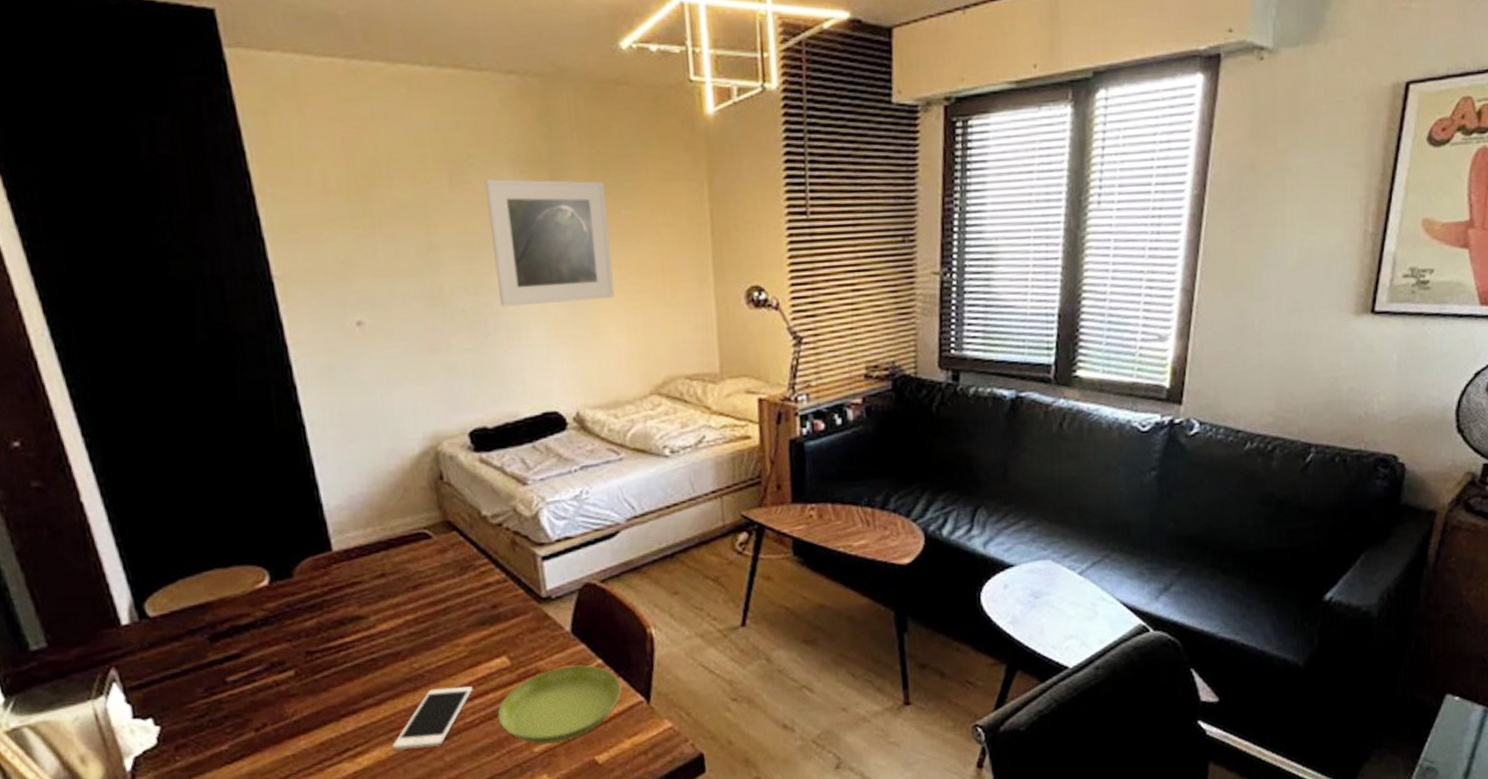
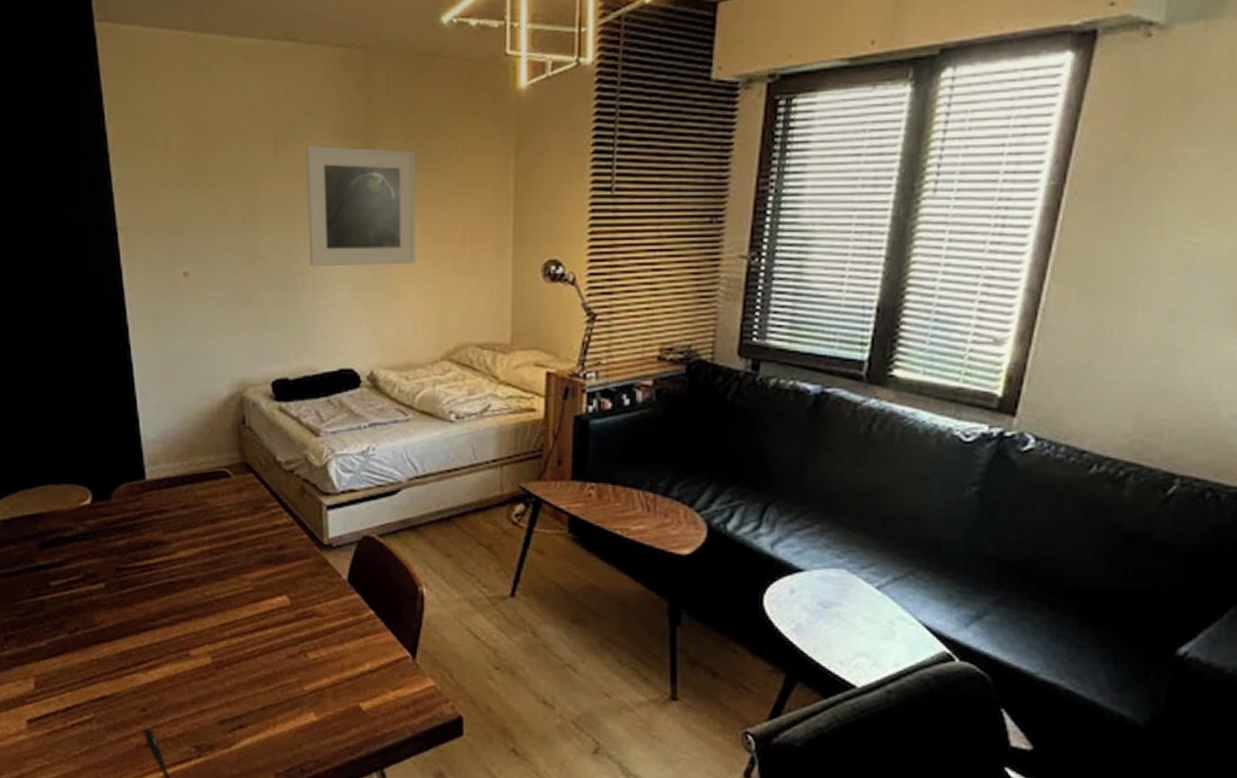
cell phone: present [392,686,473,751] -> none [181,617,255,671]
saucer: present [497,665,623,745] -> none [274,613,391,686]

